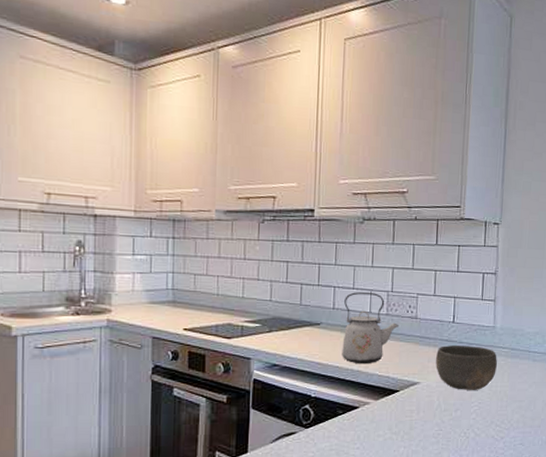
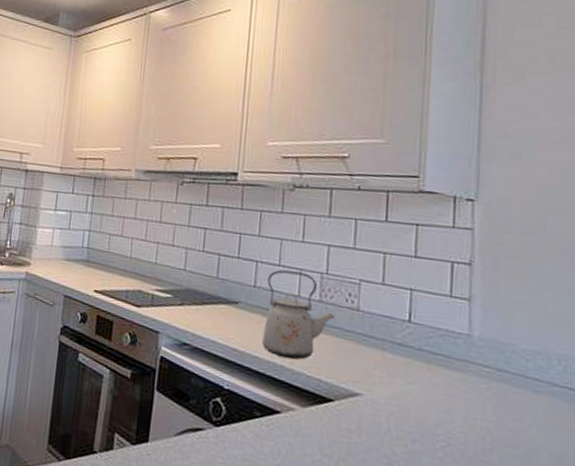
bowl: present [436,345,497,390] -> none [384,350,475,420]

